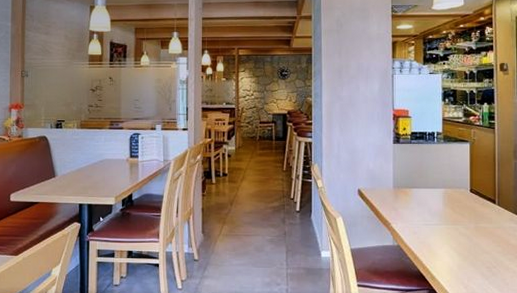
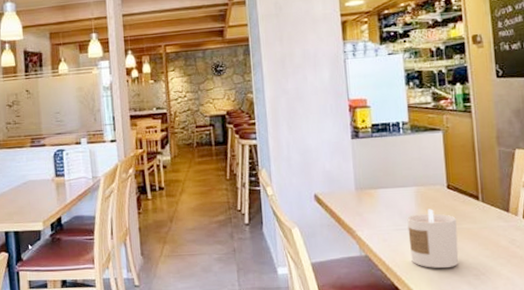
candle: none [435,208,475,260] -> present [407,209,459,269]

